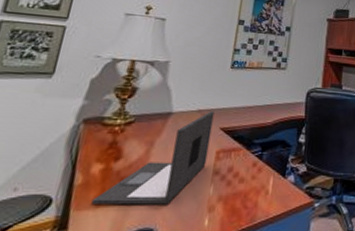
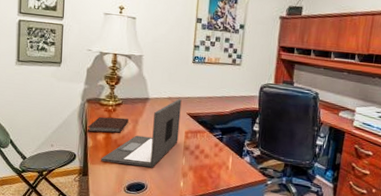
notebook: none [76,140,141,164] -> present [87,116,128,133]

